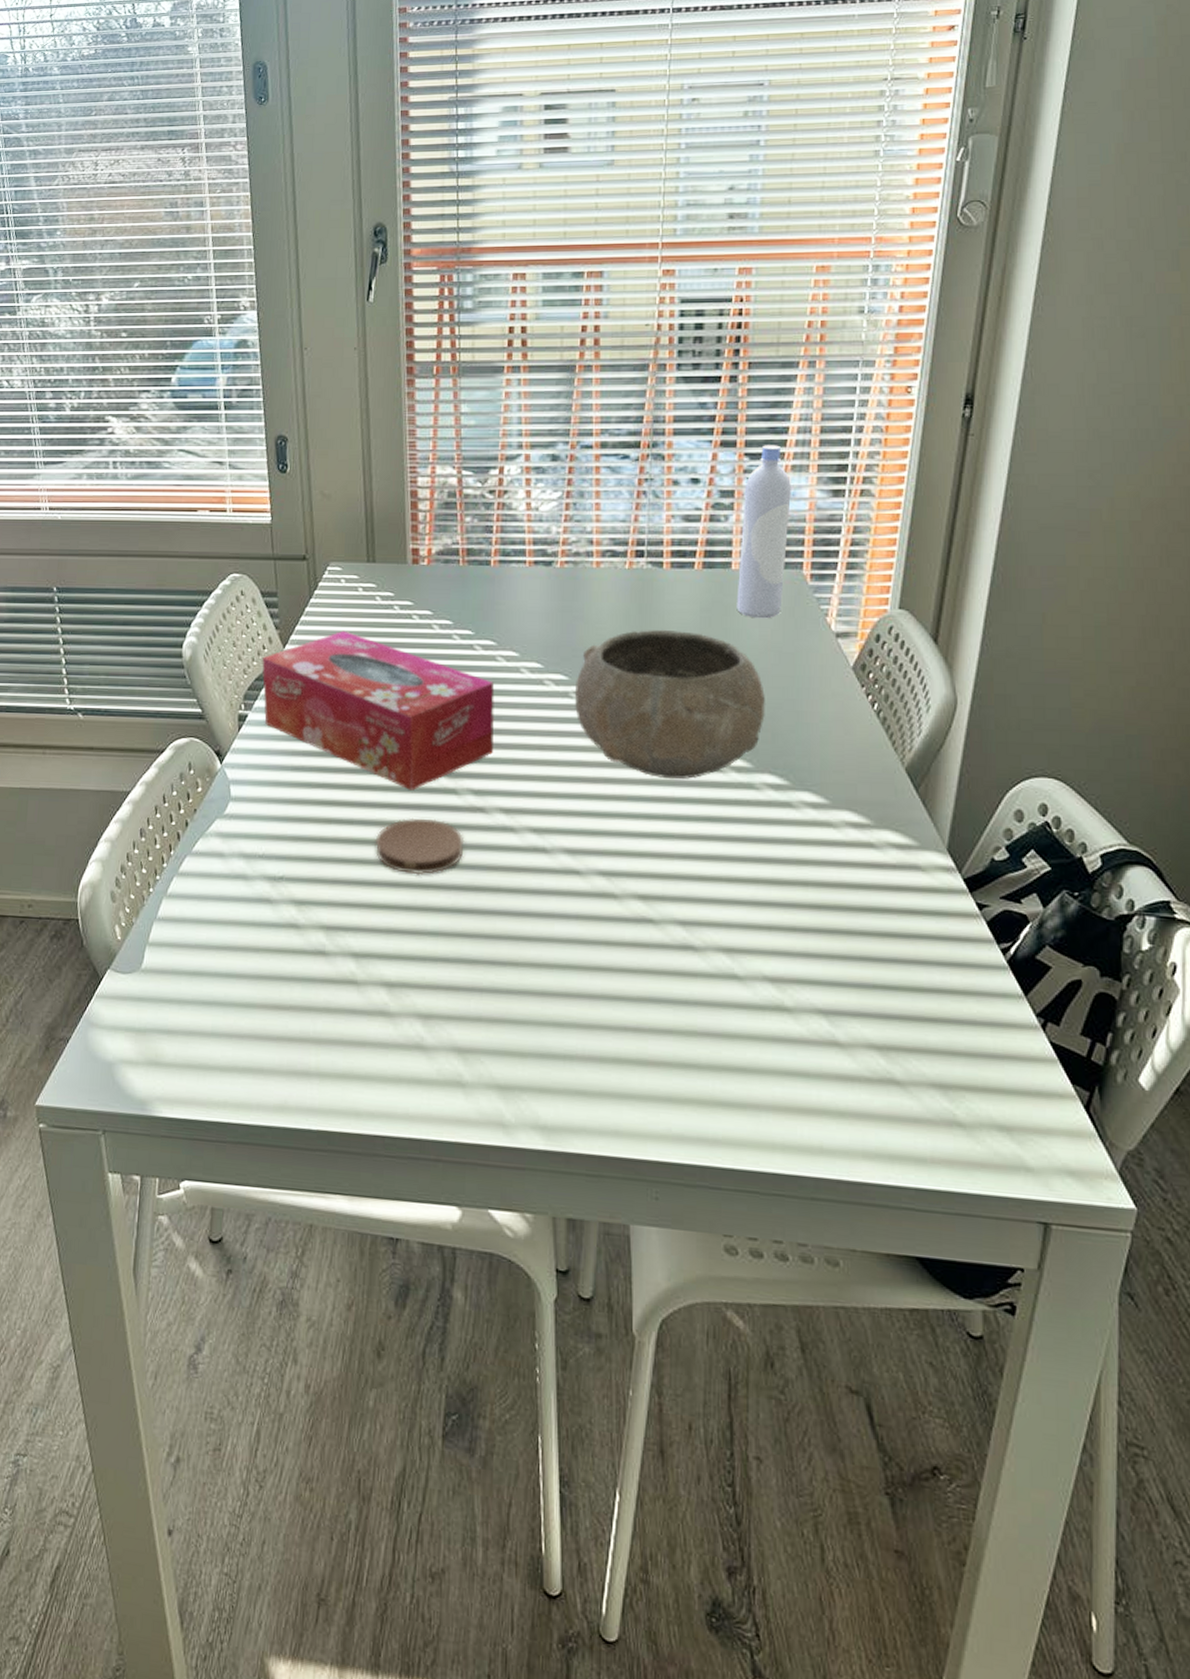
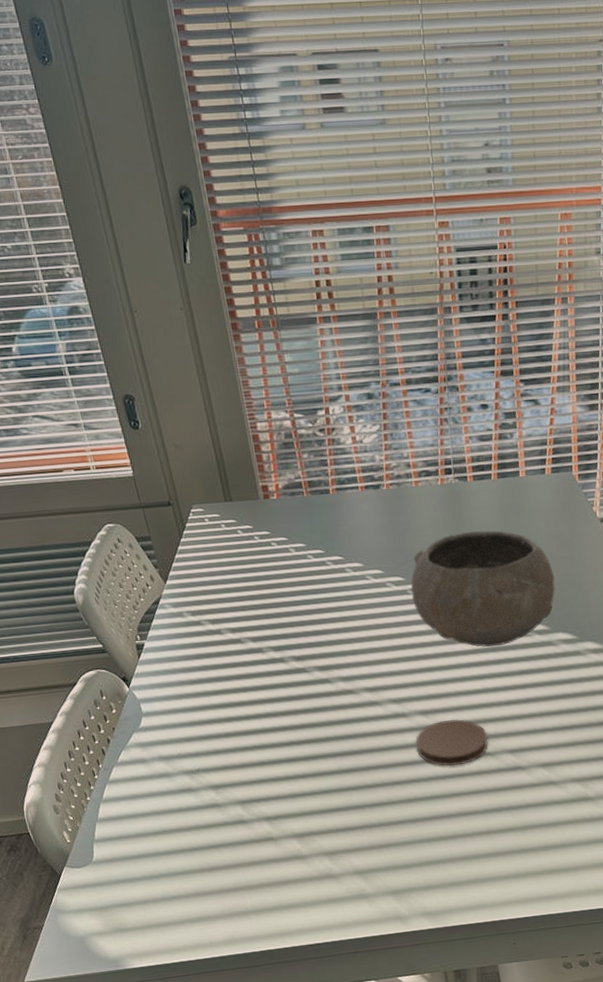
tissue box: present [262,630,495,791] -> none [148,562,354,685]
coaster: present [375,817,465,875] -> none [269,704,343,750]
coaster: none [555,865,653,930] -> present [416,719,488,766]
bottle: present [736,445,791,619] -> none [523,371,560,514]

